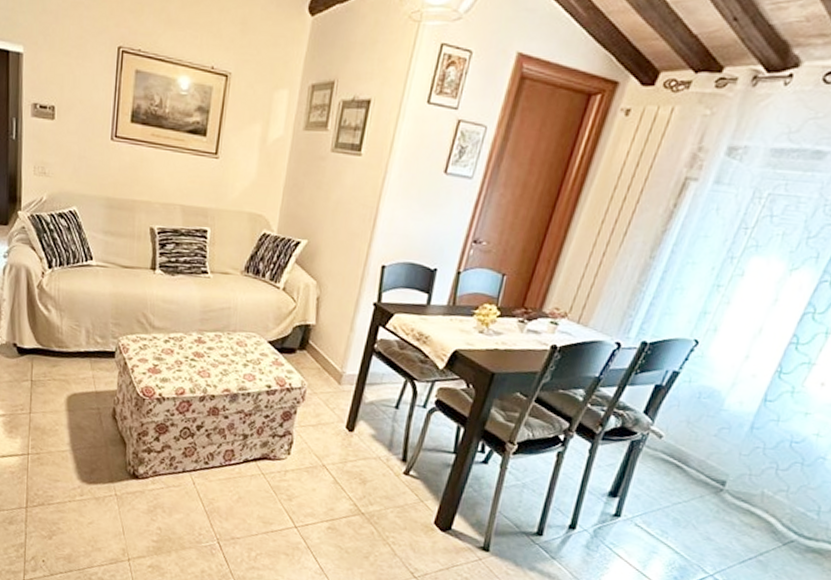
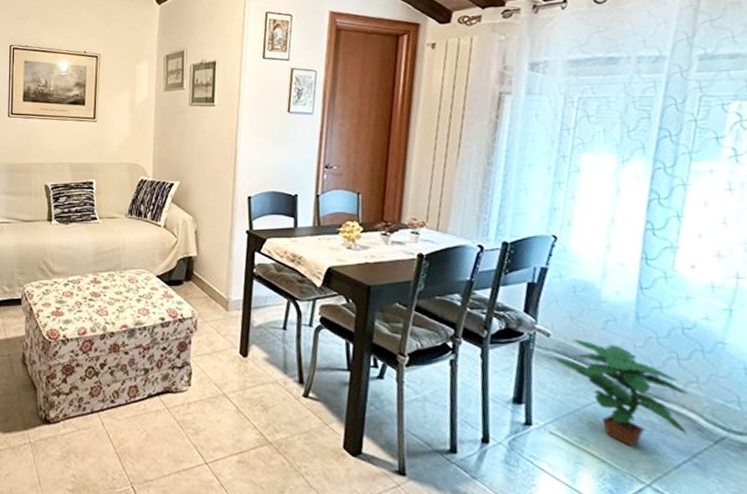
potted plant: none [660,442,776,542] -> present [555,339,689,447]

